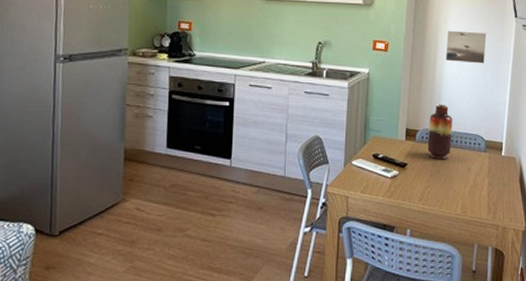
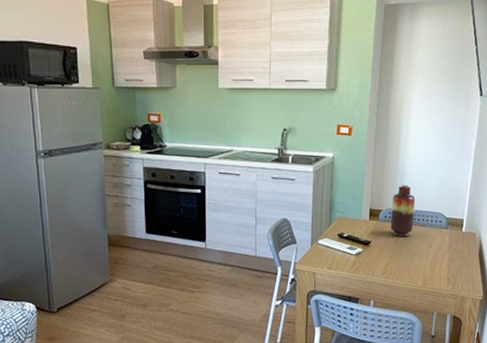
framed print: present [445,30,487,64] -> none [408,112,451,144]

